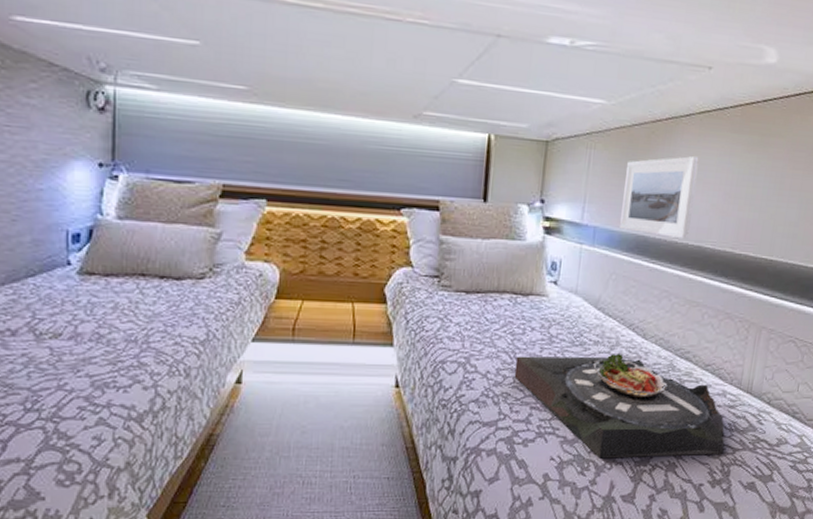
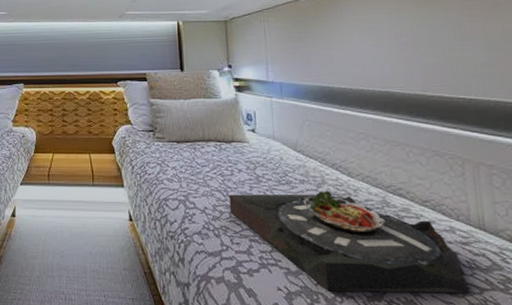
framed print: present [620,156,699,240] -> none [300,17,374,87]

